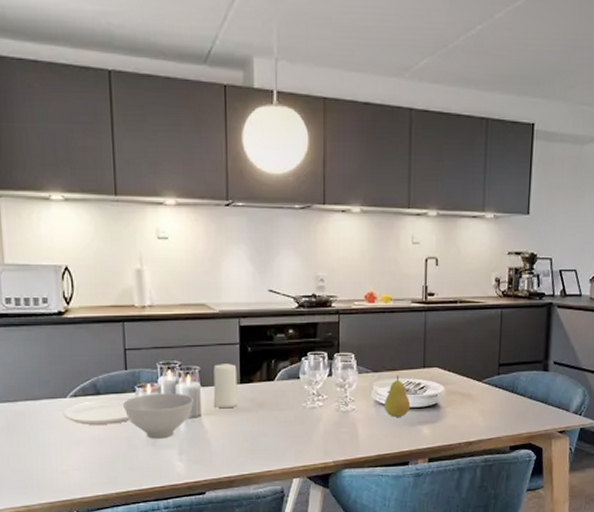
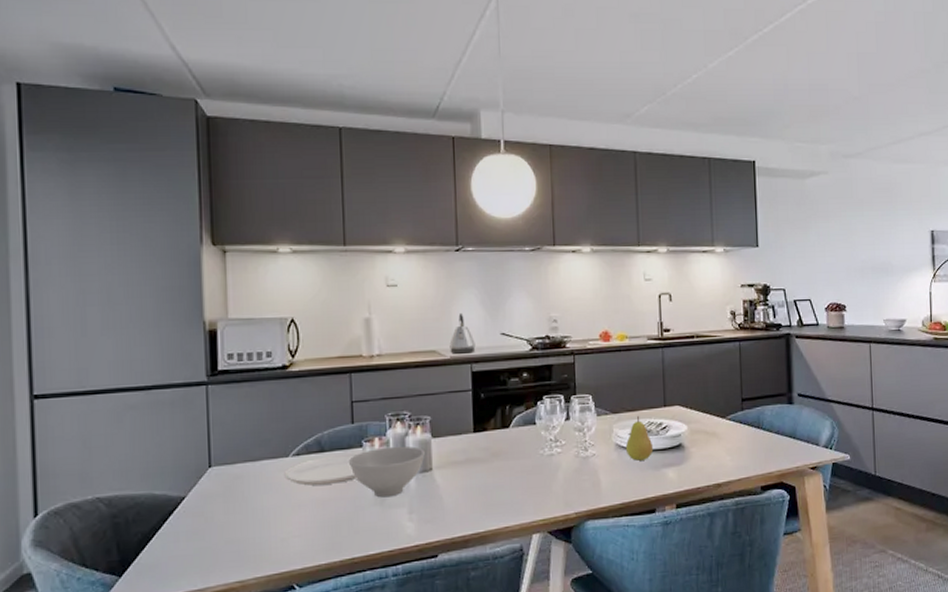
candle: present [213,364,238,409] -> none [445,412,471,461]
kettle: none [218,268,244,309] -> present [449,312,476,355]

